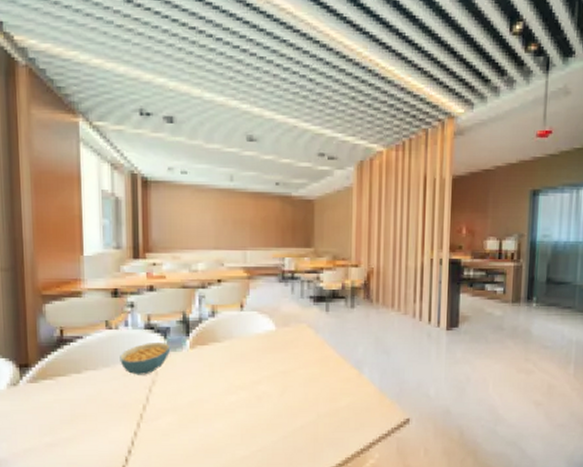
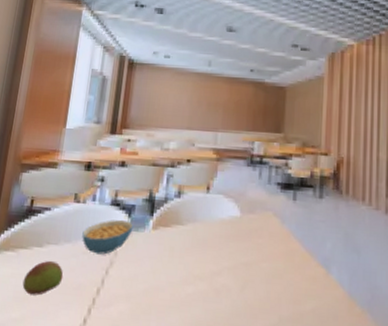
fruit: none [67,384,108,417] -> present [22,260,64,296]

